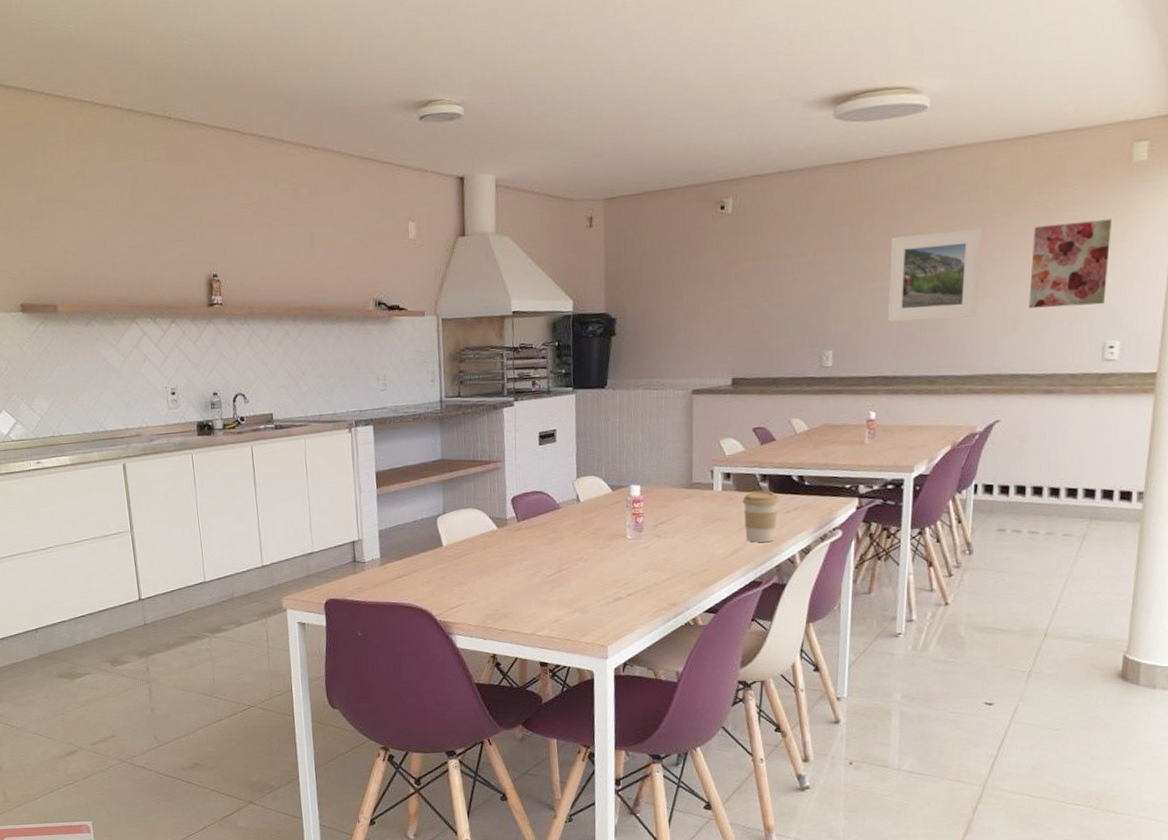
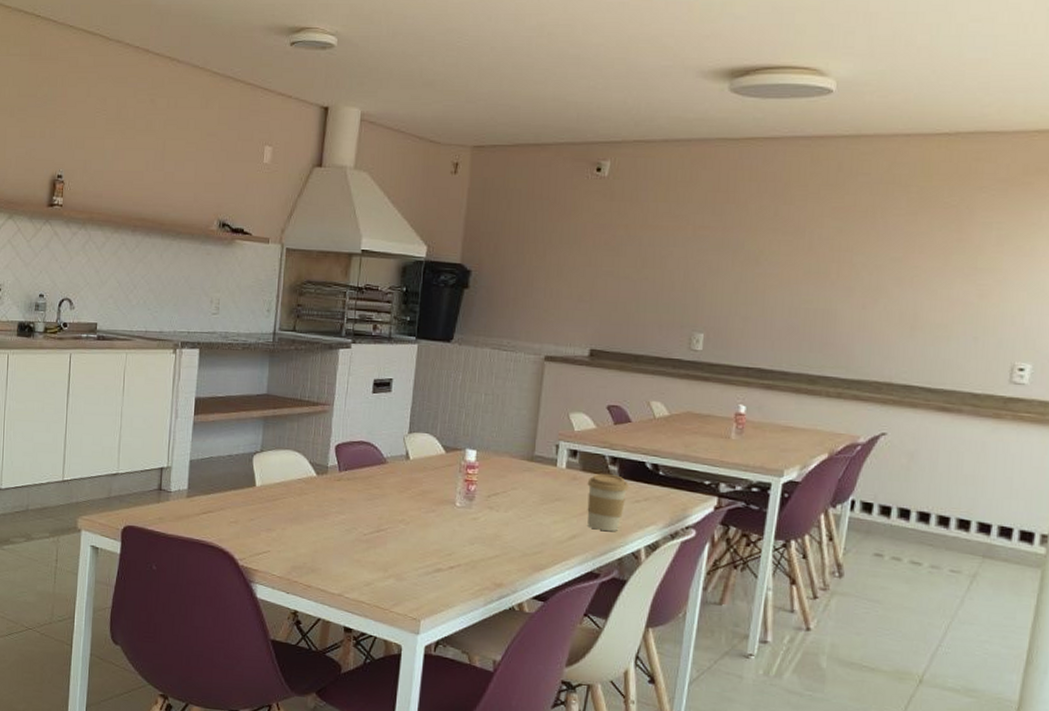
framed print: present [888,228,982,322] -> none [769,222,883,318]
wall art: present [1029,219,1111,309] -> none [930,229,1031,322]

